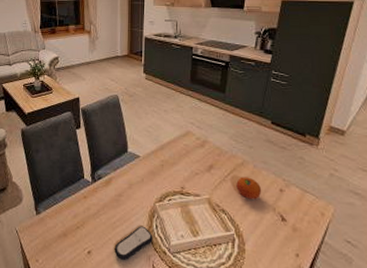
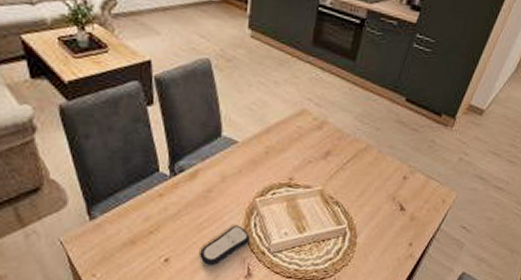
fruit: present [236,177,262,200] -> none [355,164,384,189]

